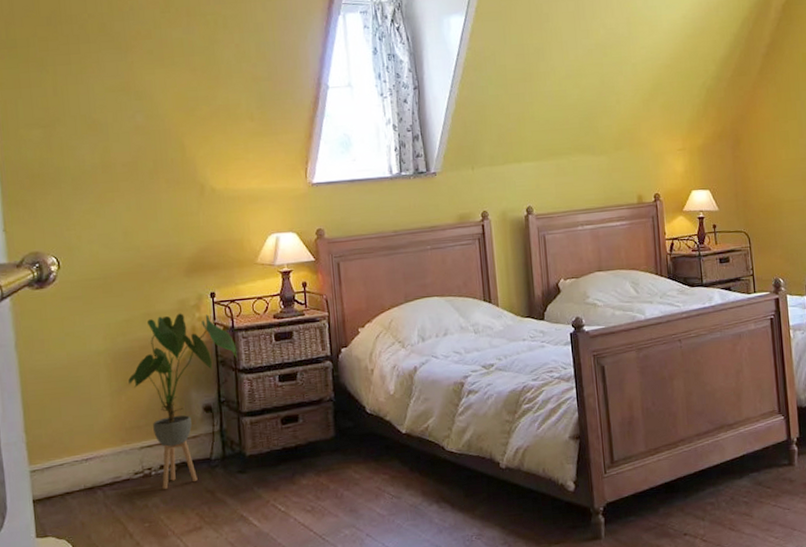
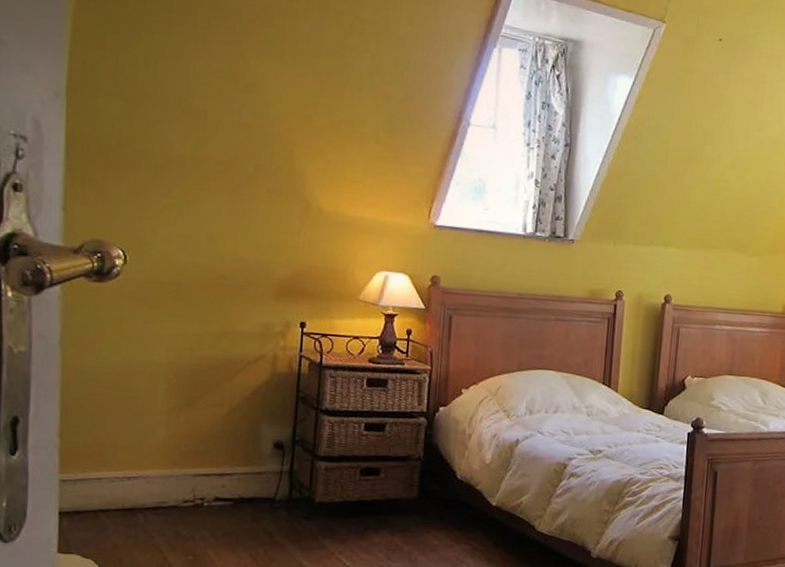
house plant: present [128,313,237,489] -> none [191,337,321,523]

